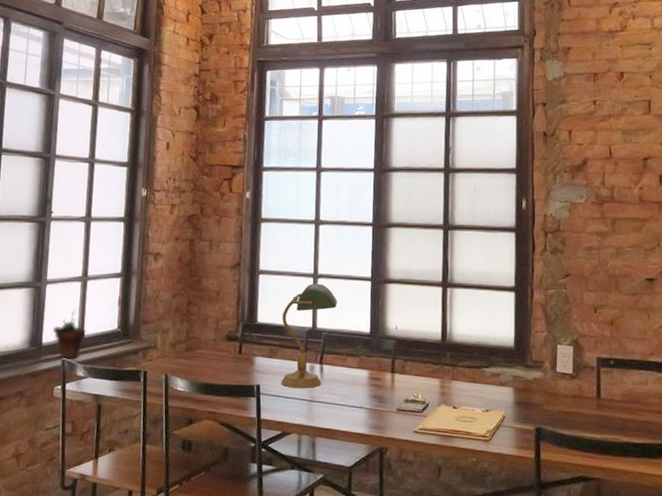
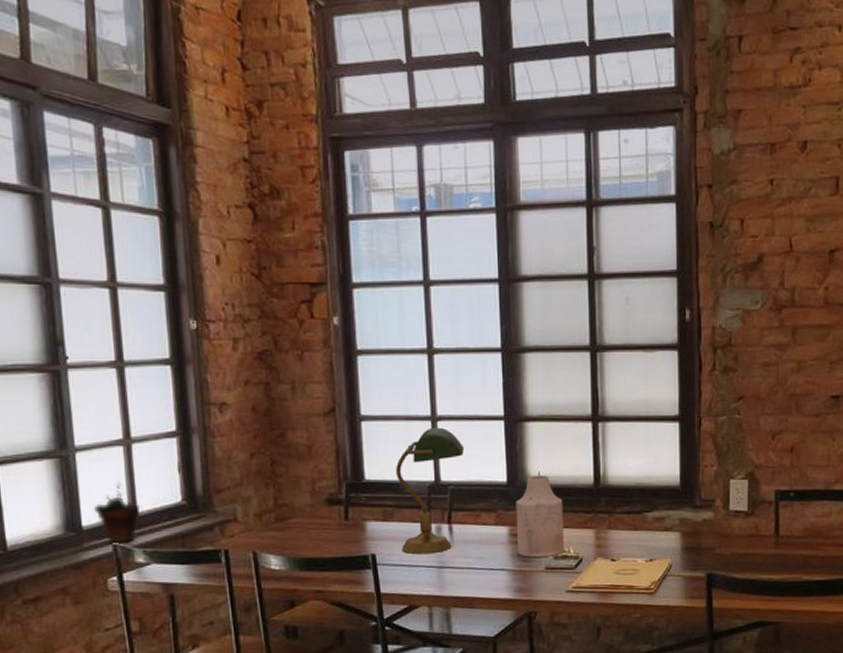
vase: none [375,329,415,401] -> present [516,475,565,558]

